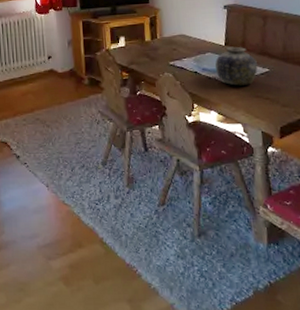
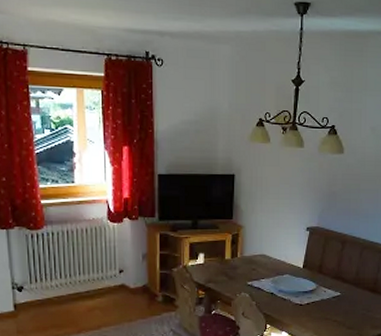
vase: present [215,46,258,86] -> none [292,269,331,308]

